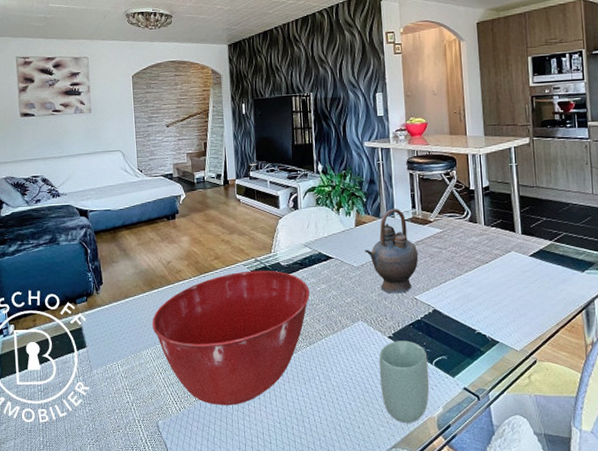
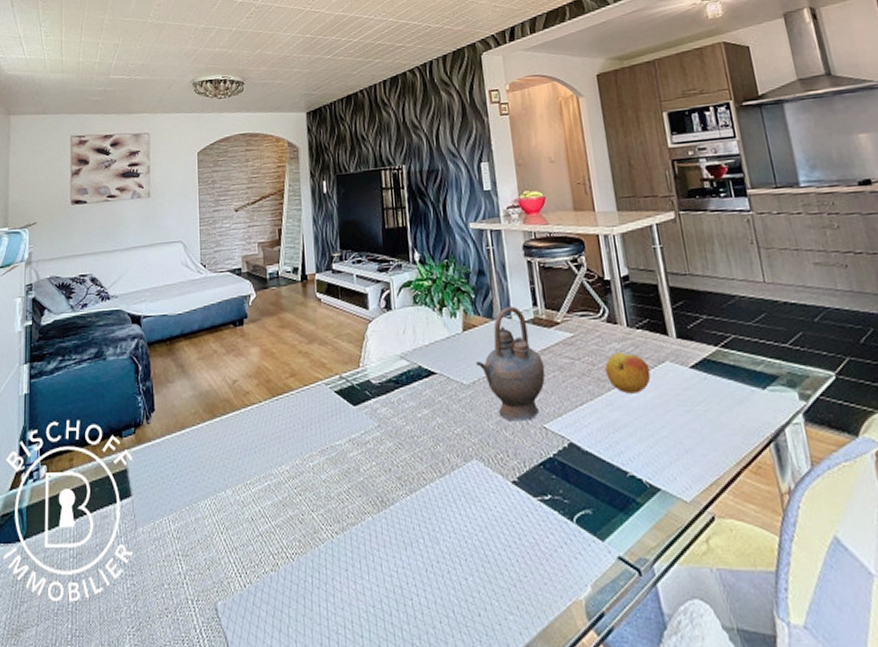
mixing bowl: present [152,270,310,406] -> none [212,390,409,580]
cup: present [379,340,430,423] -> none [501,487,572,609]
fruit: none [465,244,499,275] -> present [605,352,651,394]

